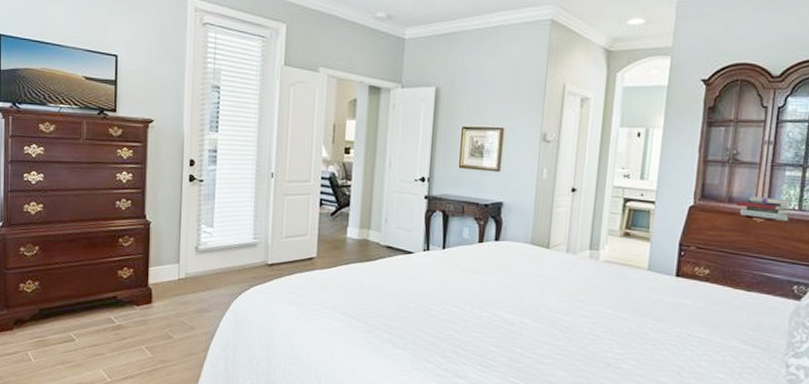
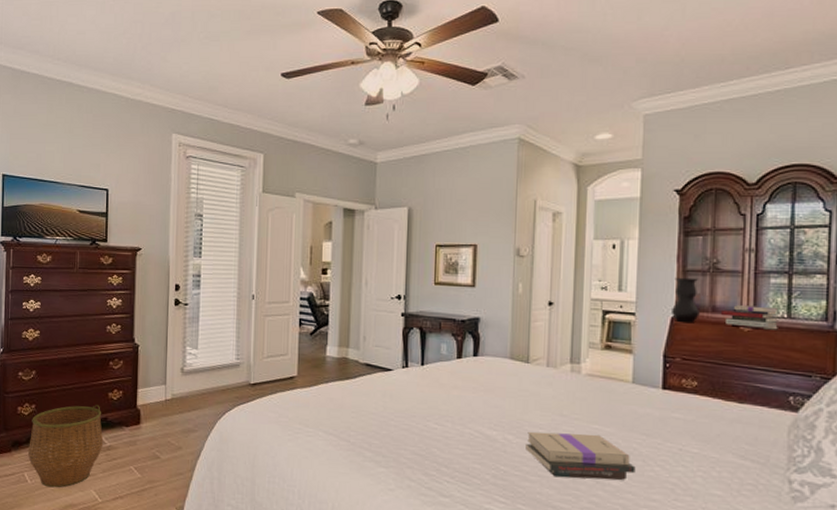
basket: none [31,283,113,367] -> present [27,405,104,488]
books: none [541,315,646,363] -> present [526,431,636,480]
vase: none [690,167,717,213] -> present [672,277,700,324]

